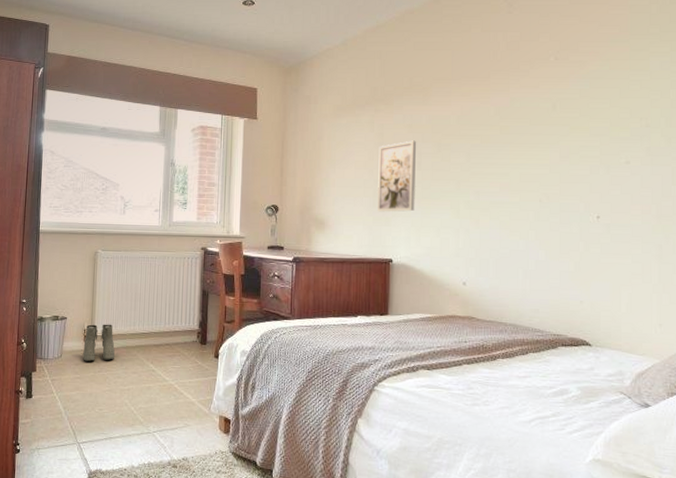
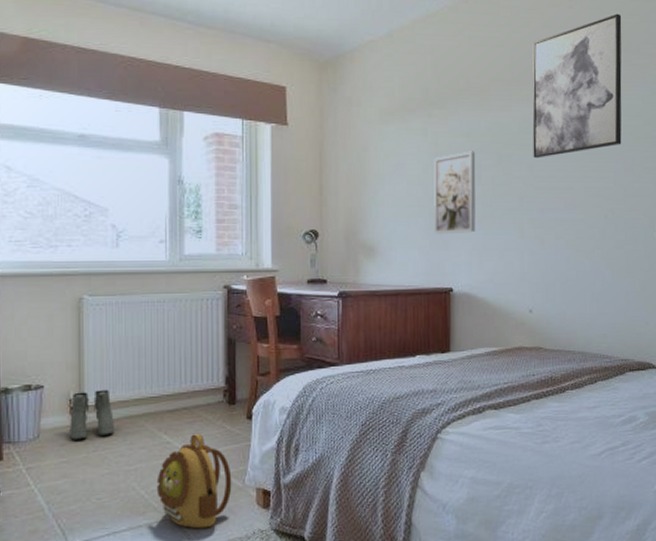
backpack: none [143,366,201,444] -> present [156,434,232,529]
wall art: none [470,16,560,147] -> present [532,13,622,158]

